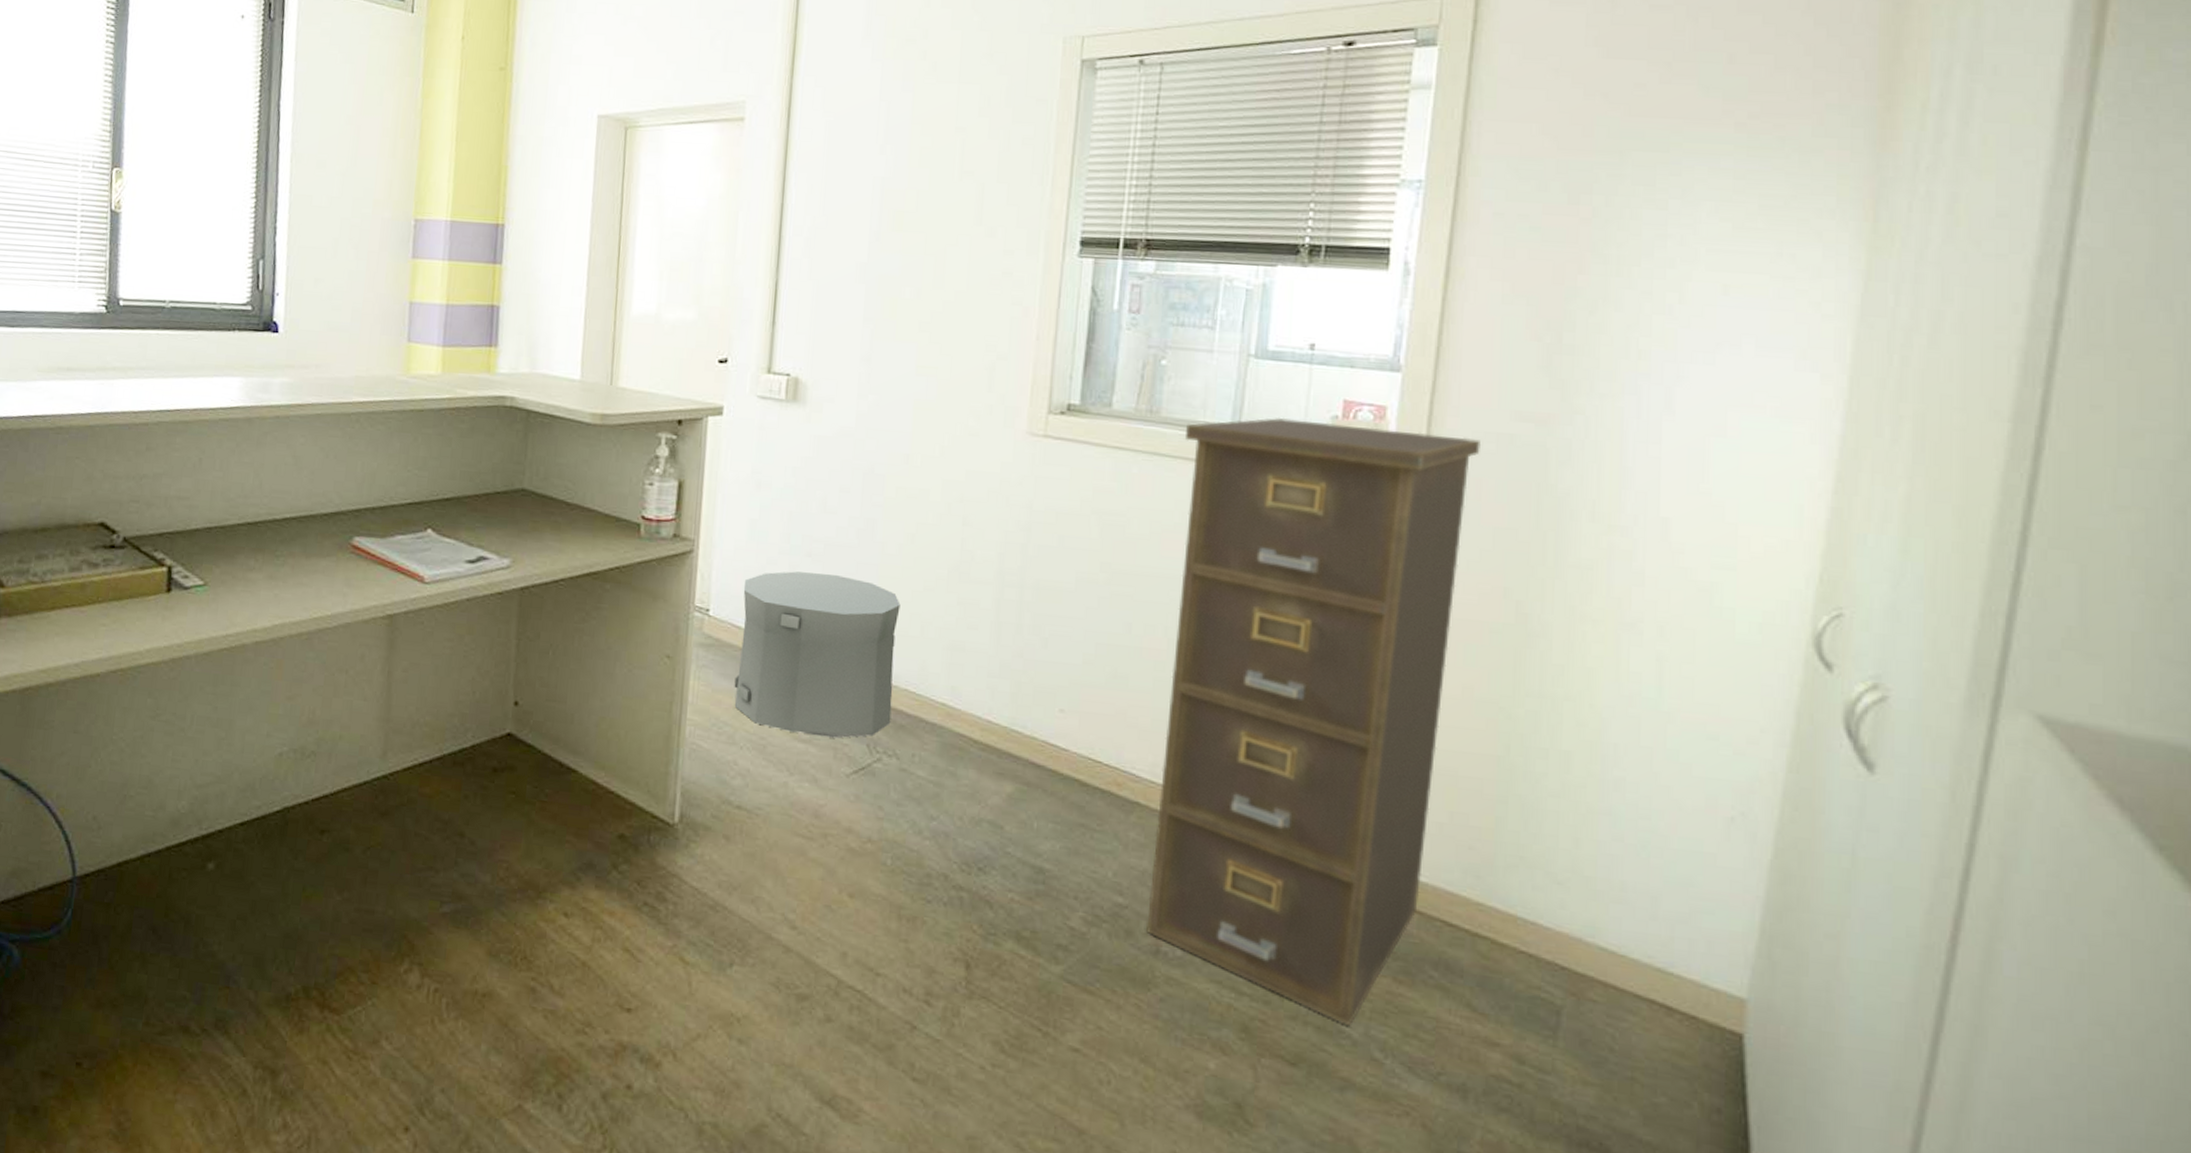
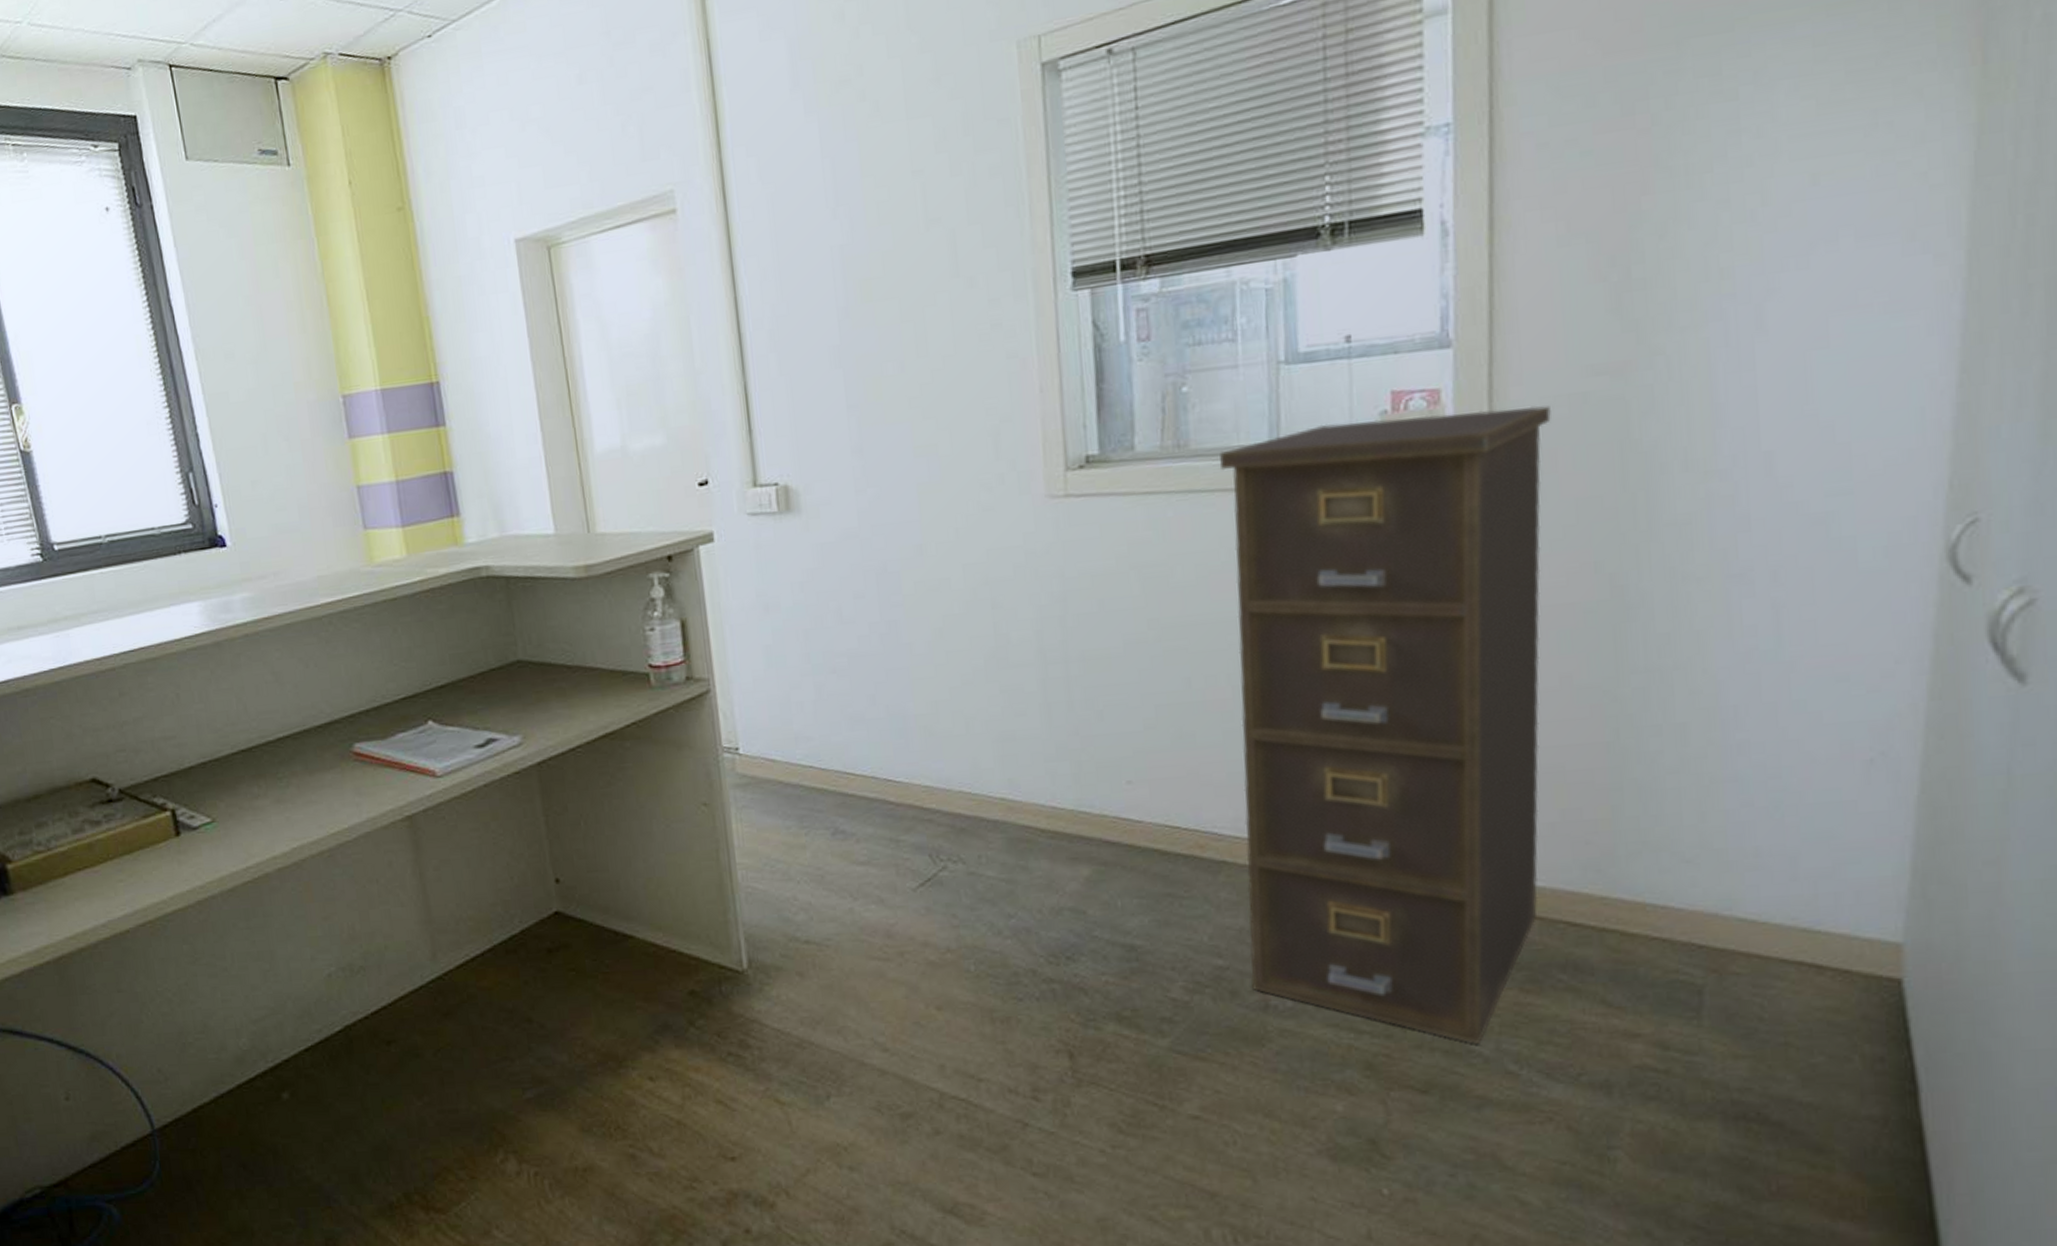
trash can: present [734,571,901,739] -> none [770,686,950,857]

